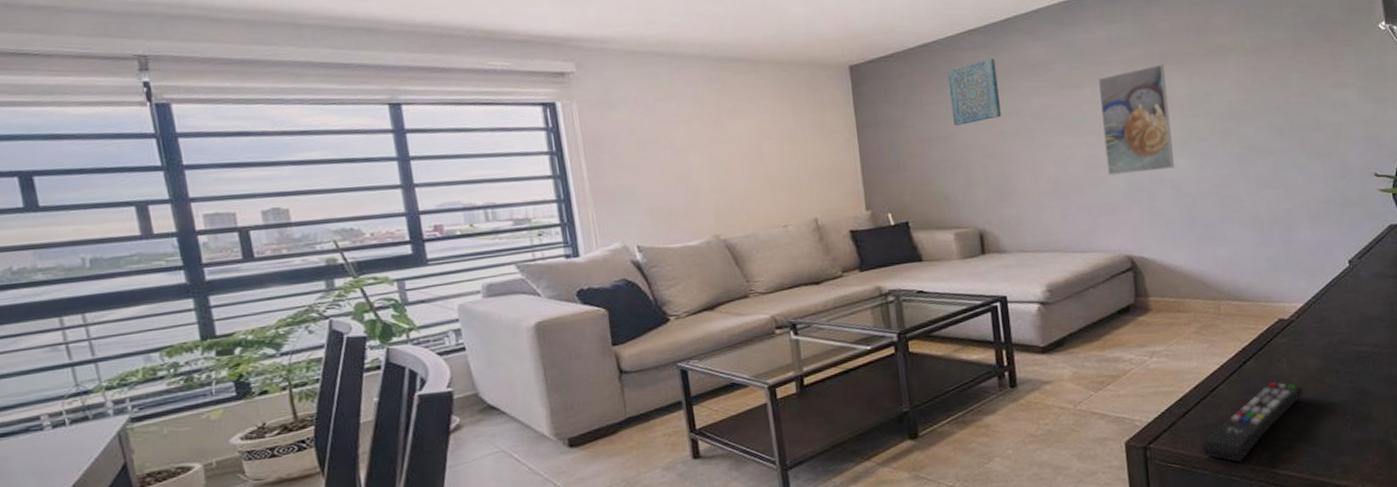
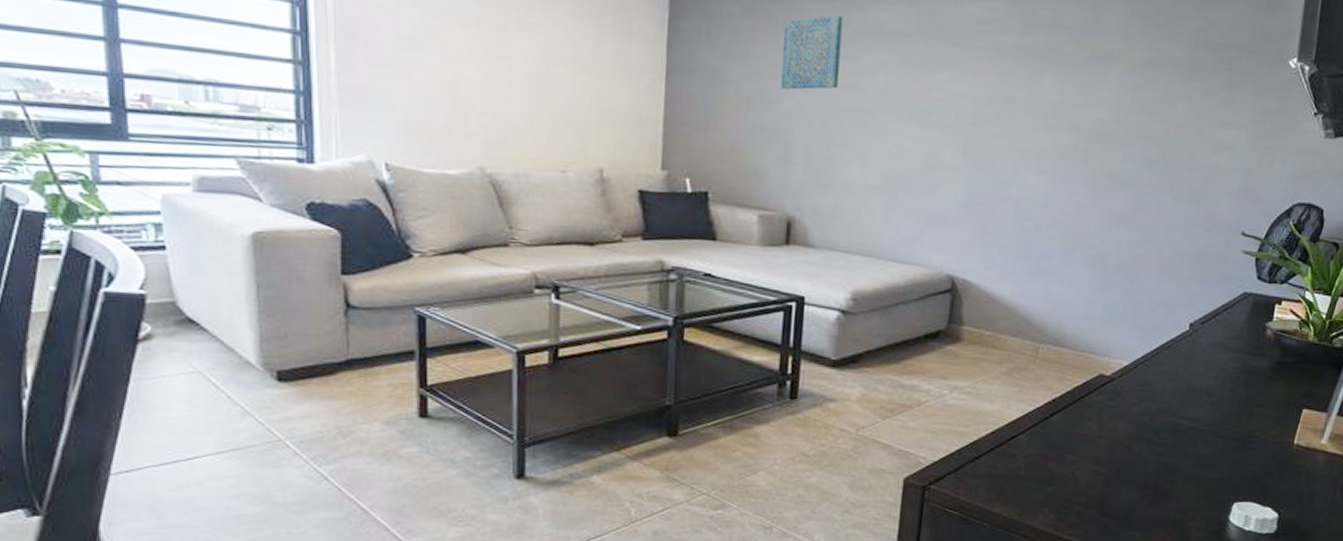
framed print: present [1097,64,1174,176] -> none [946,60,1037,185]
remote control: present [1201,381,1304,463] -> none [985,440,1109,520]

